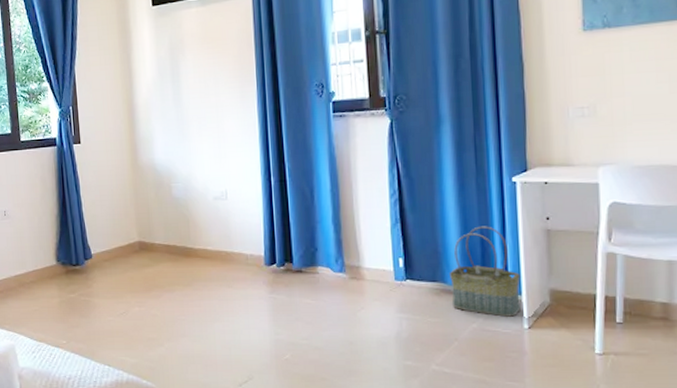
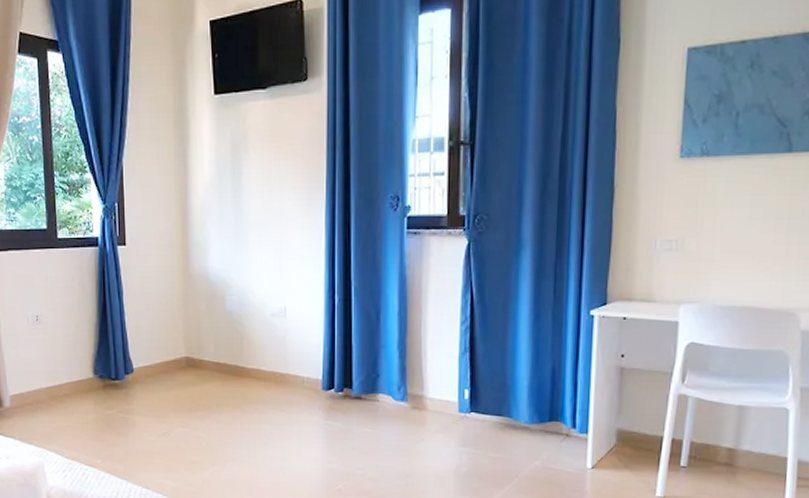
basket: present [449,226,521,317] -> none [515,360,589,456]

